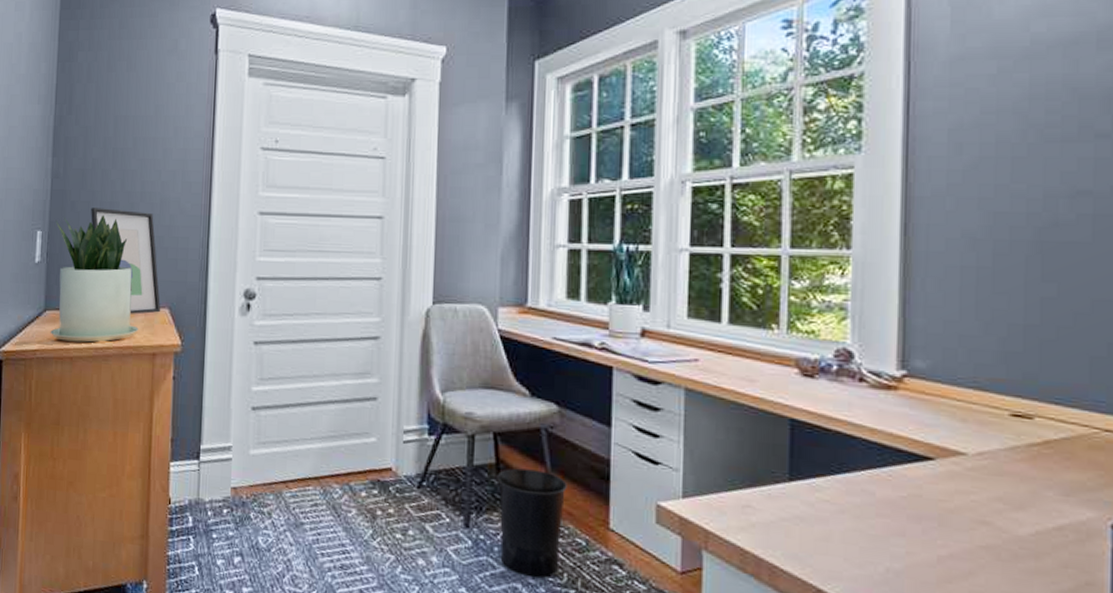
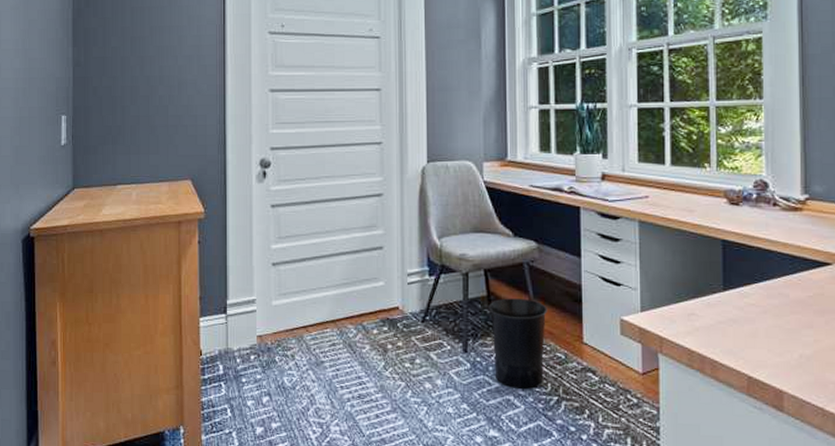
planter: present [50,215,139,343] -> none [79,98,164,216]
picture frame: present [91,208,161,315] -> none [113,92,184,187]

